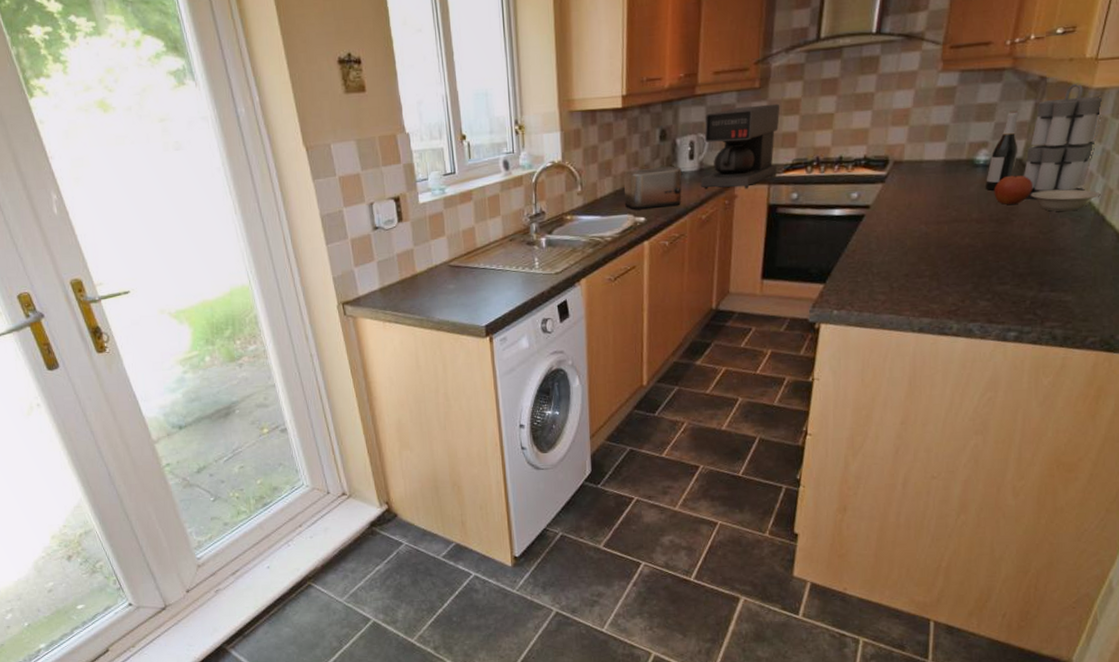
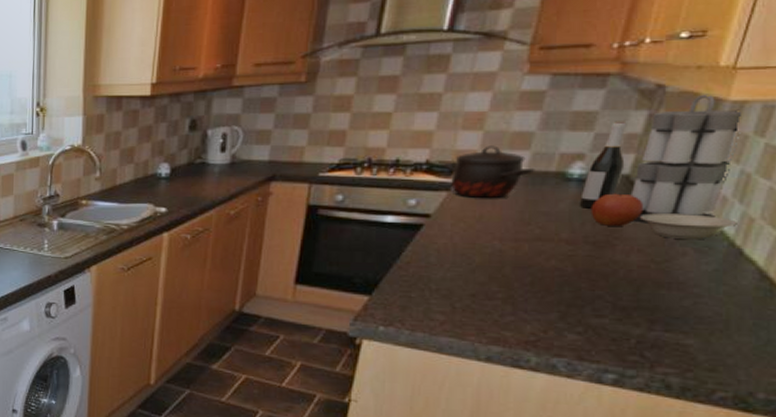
toaster: present [624,166,683,211] -> none [145,157,213,201]
coffee maker: present [701,103,780,190] -> none [232,99,329,187]
cooking pot: none [879,139,951,188] -> present [445,145,535,198]

